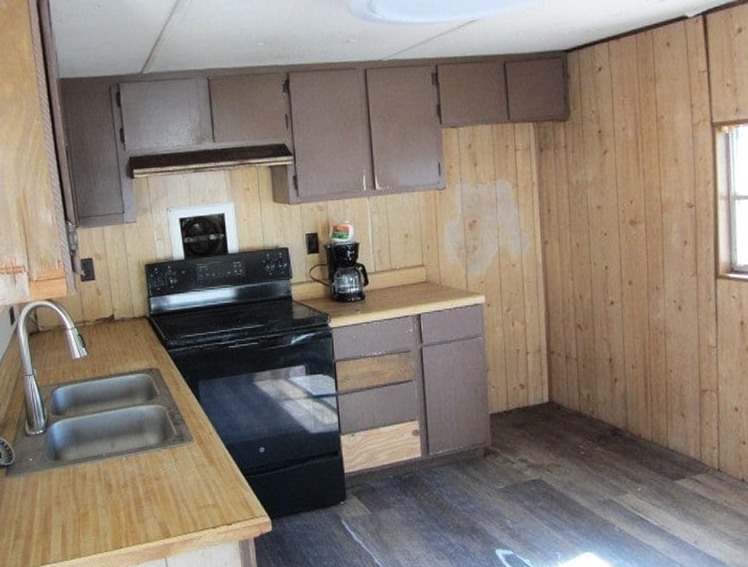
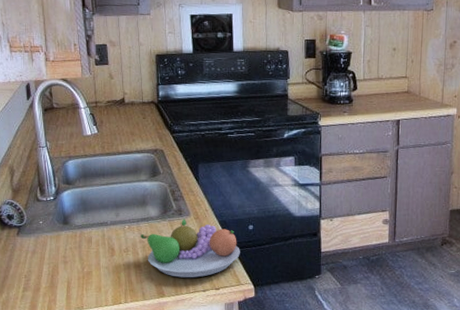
fruit bowl: none [140,444,252,514] -> present [141,218,240,278]

